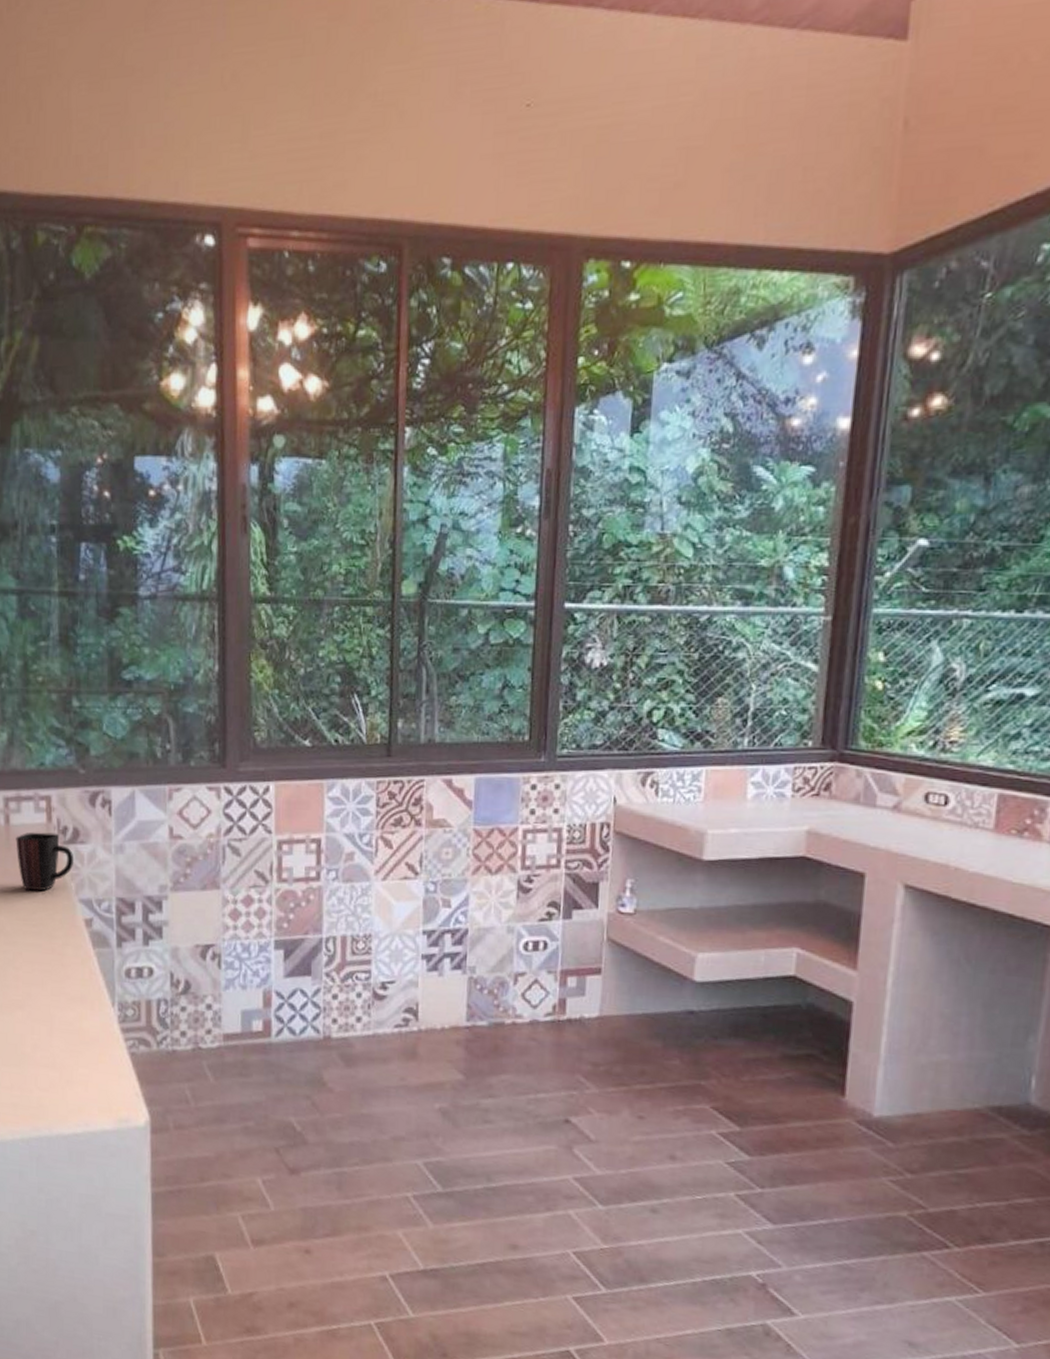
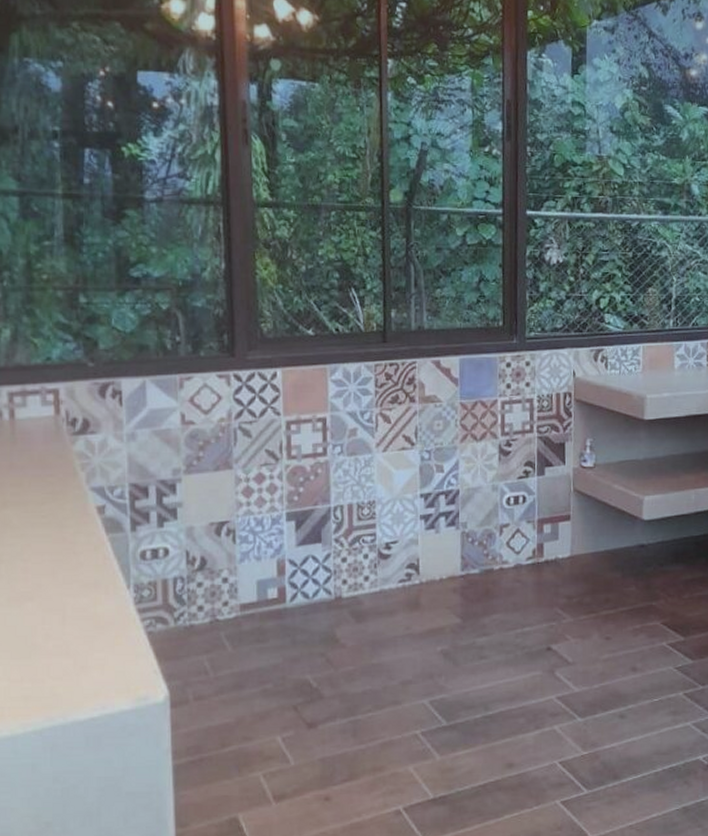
mug: present [16,832,74,891] -> none [22,425,85,483]

